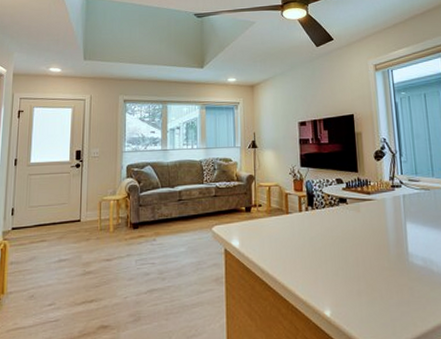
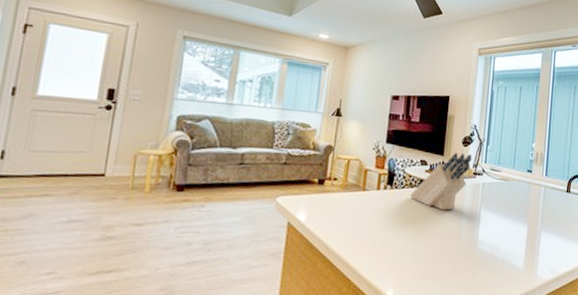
knife block: none [331,167,387,226] -> present [409,152,472,211]

